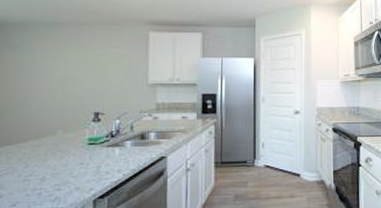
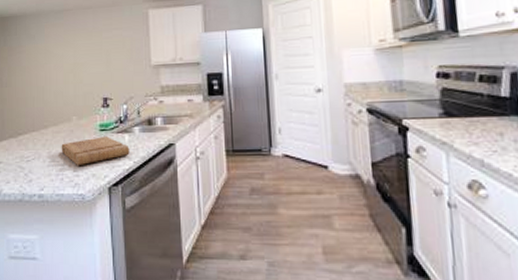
cutting board: none [41,150,120,180] -> present [61,136,130,166]

